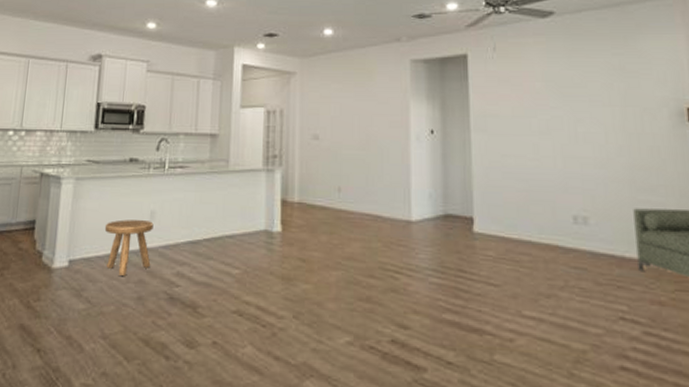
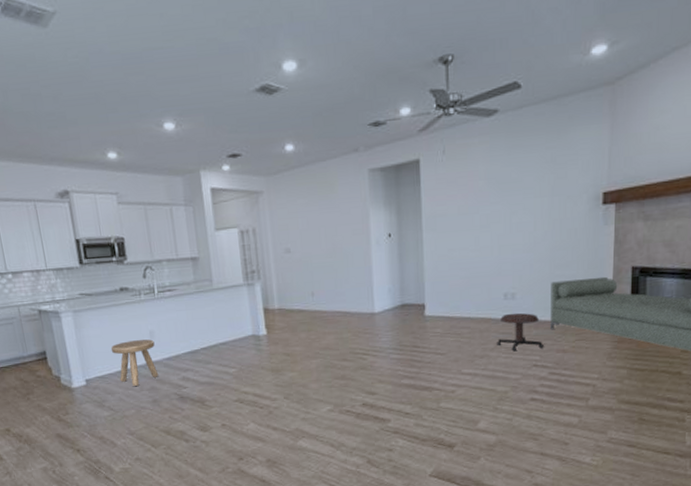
stool: none [566,242,634,296] -> present [496,312,545,352]

